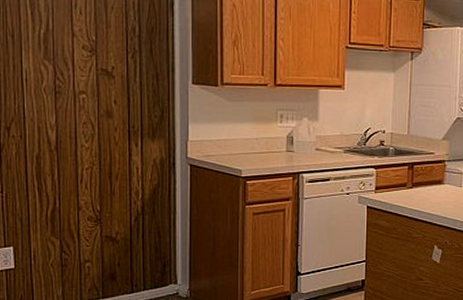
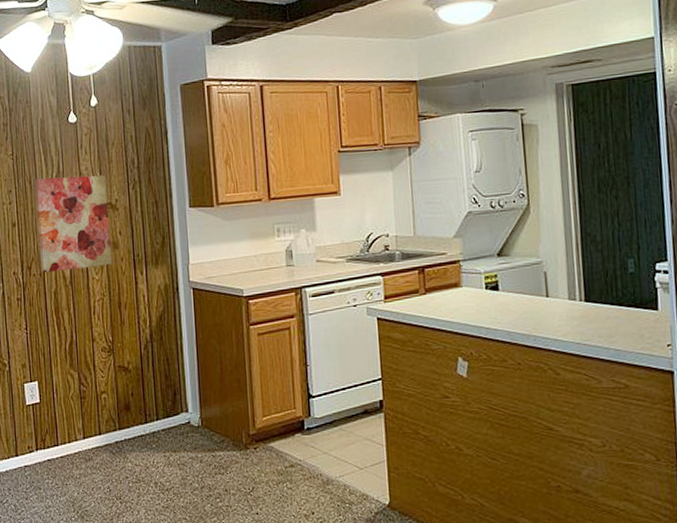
wall art: none [19,33,105,136] -> present [35,175,112,273]

